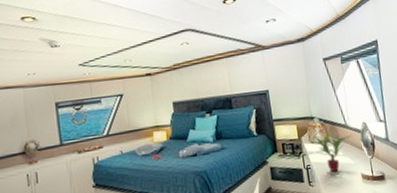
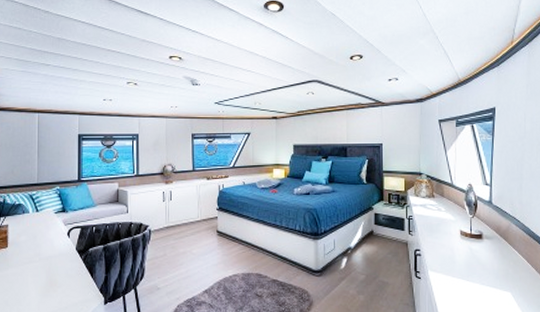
potted plant: present [311,132,352,173] -> none [416,189,456,226]

